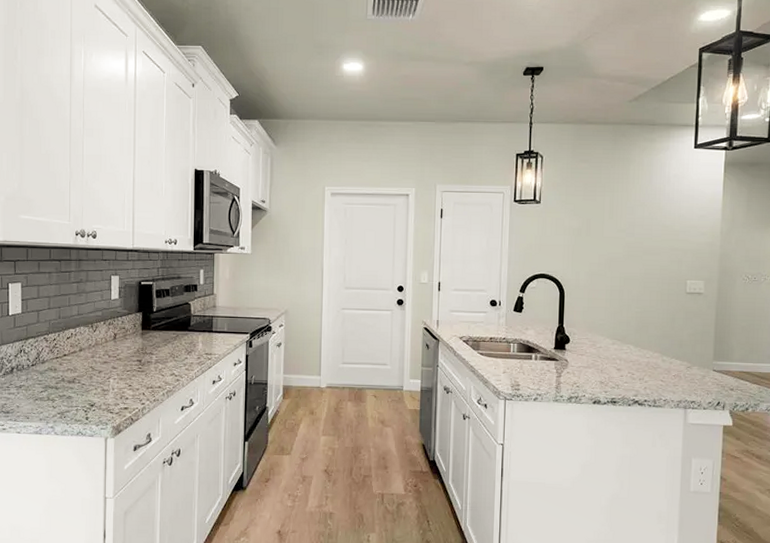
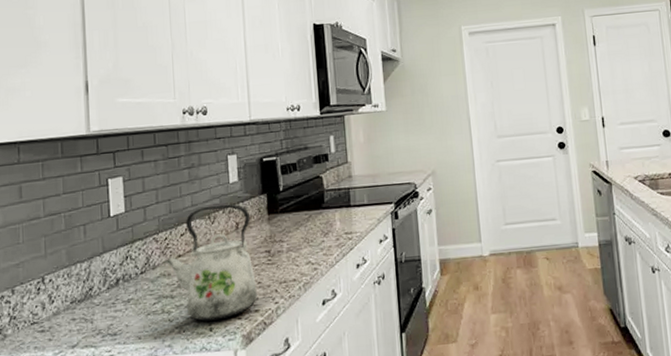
kettle: none [51,316,127,412] -> present [163,204,257,322]

